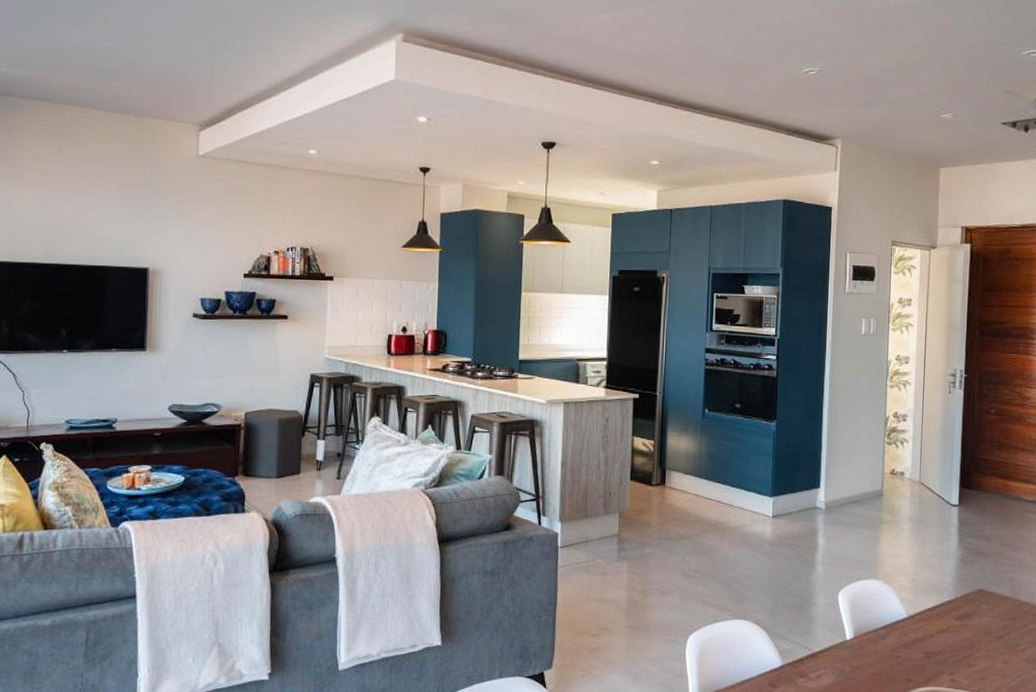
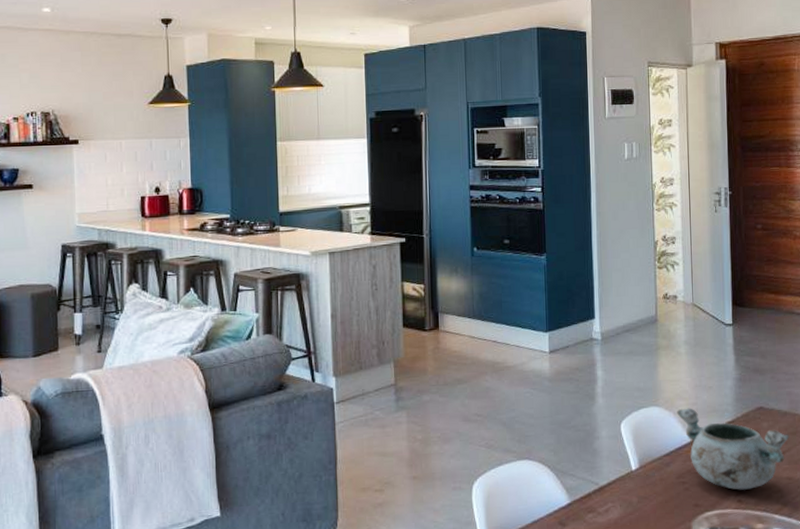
decorative bowl: none [896,583,1009,670] -> present [677,408,790,490]

